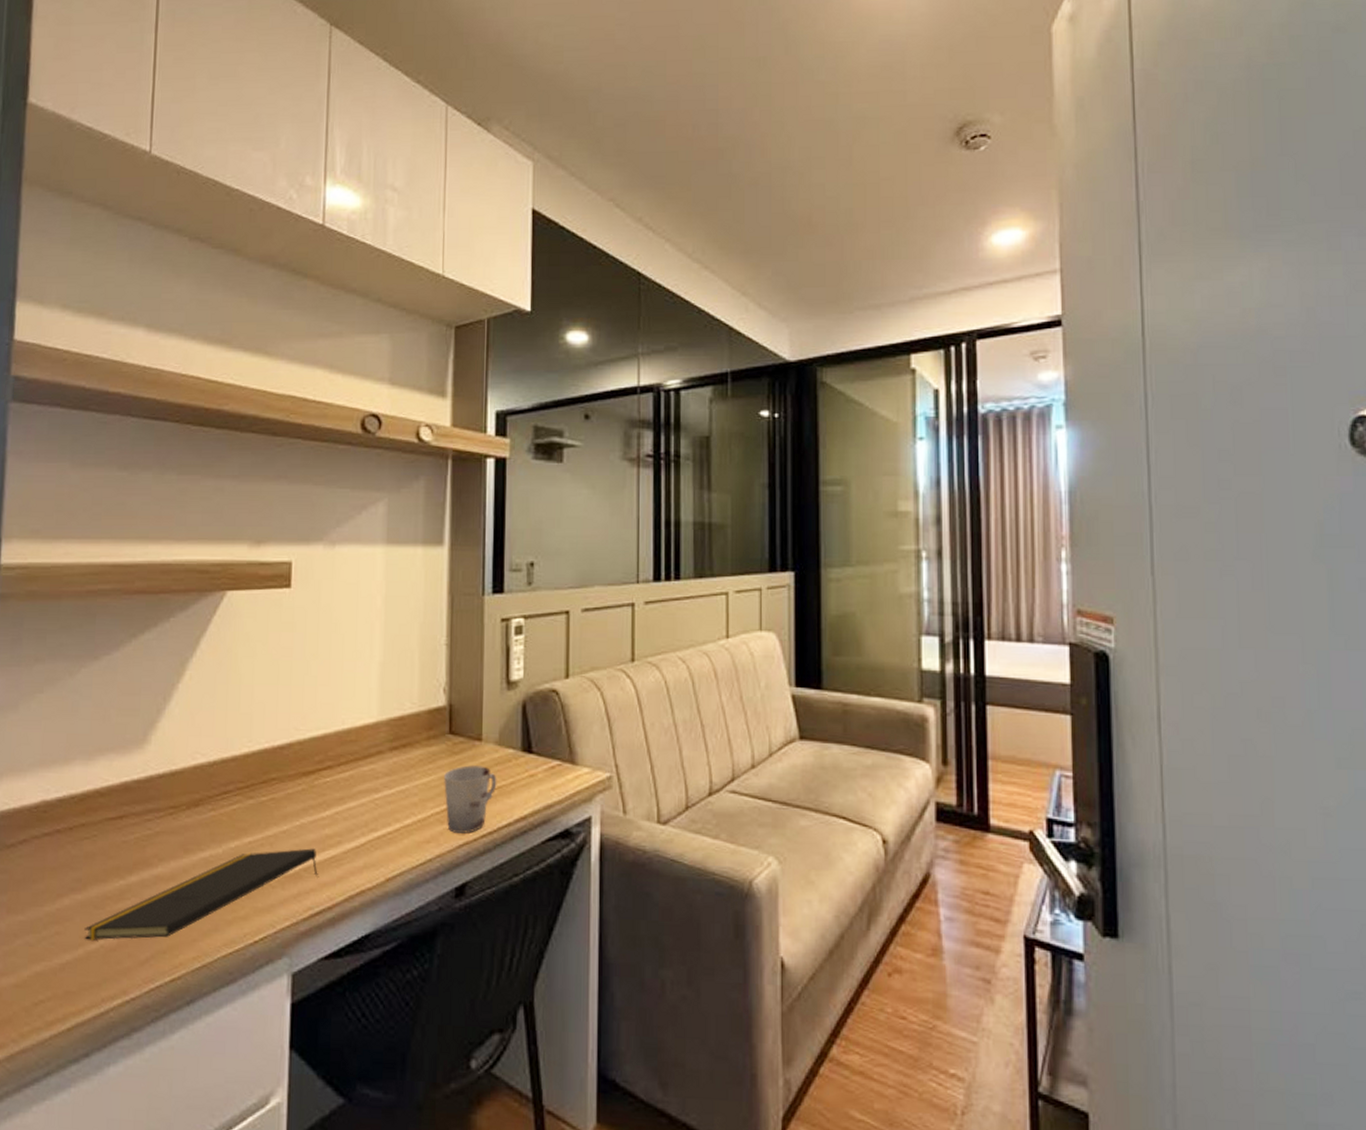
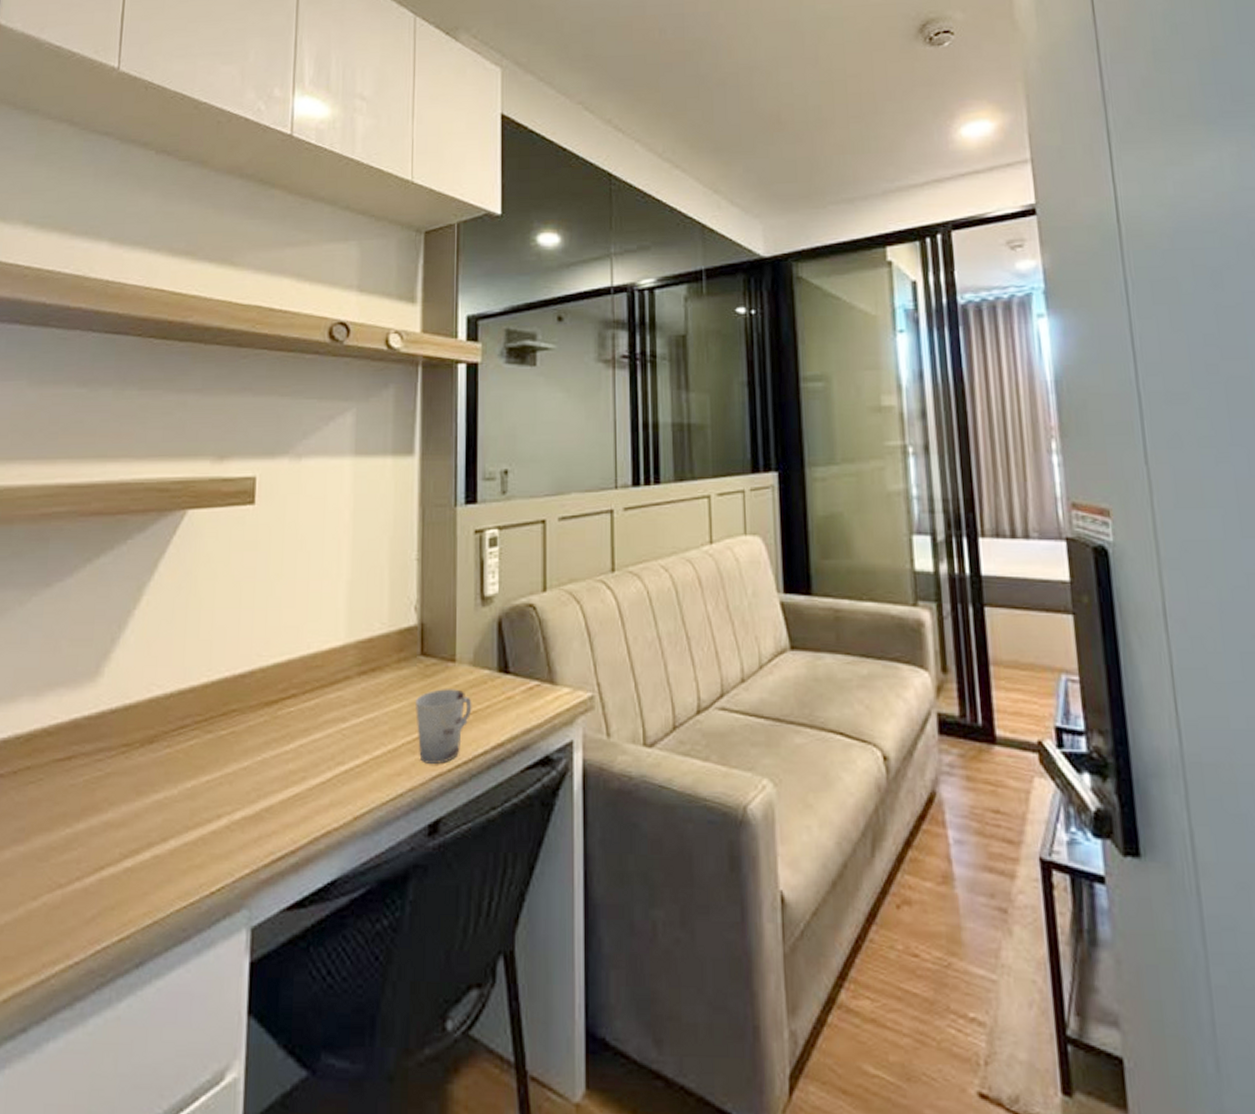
notepad: present [84,848,318,940] -> none [26,786,281,897]

